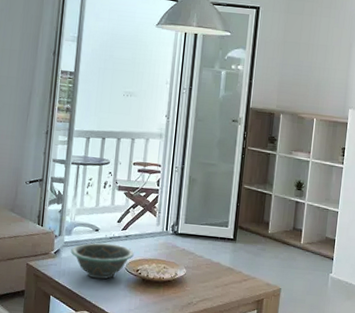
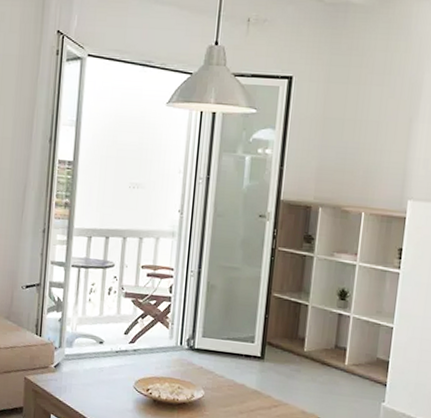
decorative bowl: present [71,242,134,280] -> none [72,356,143,399]

